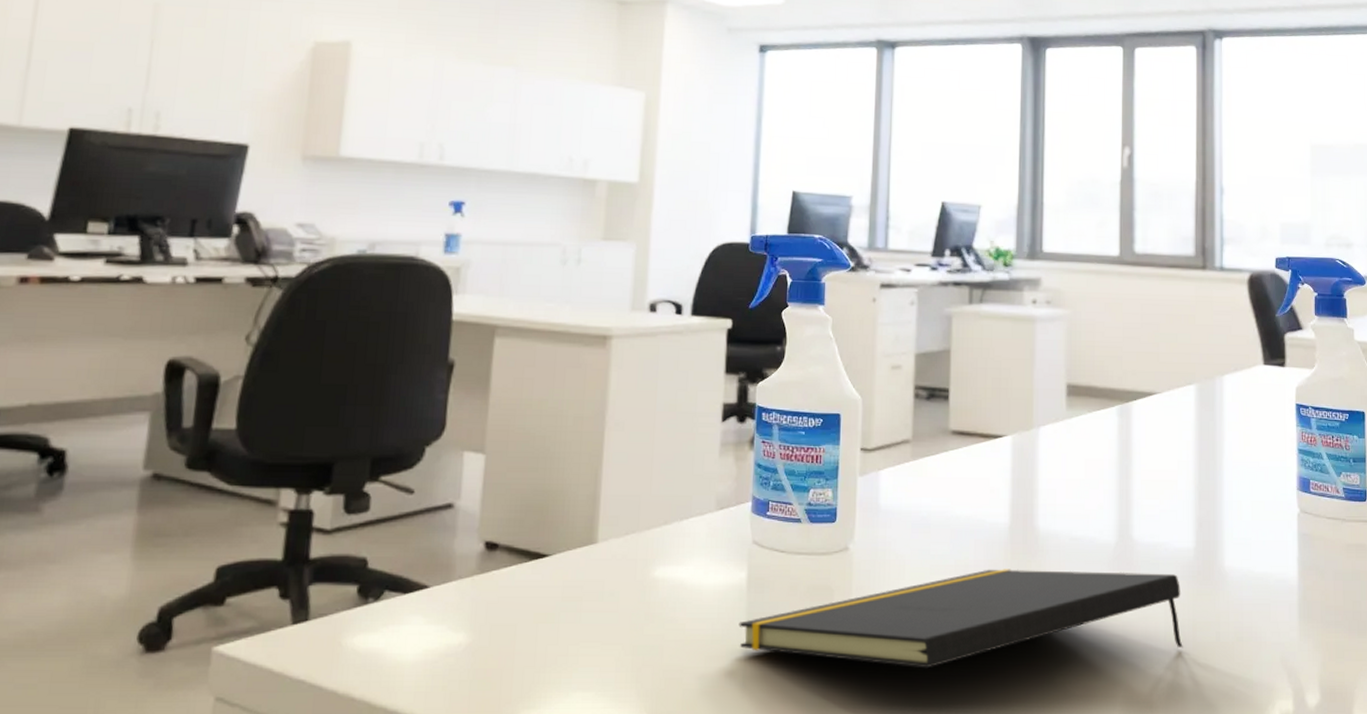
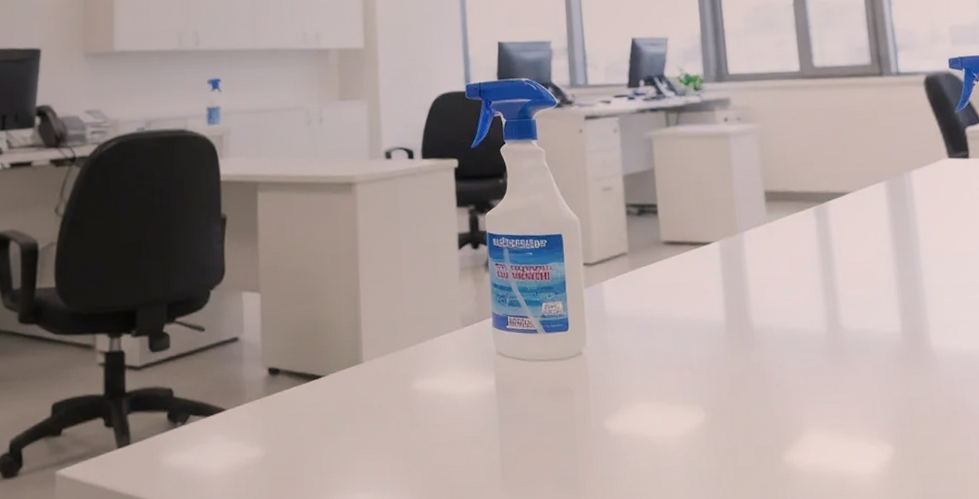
notepad: present [739,569,1183,669] -> none [492,357,901,456]

